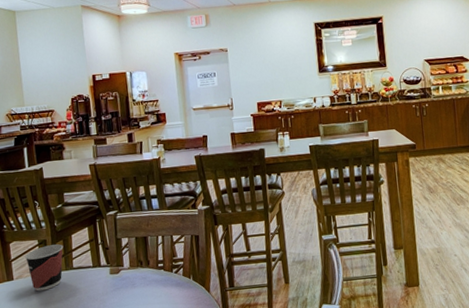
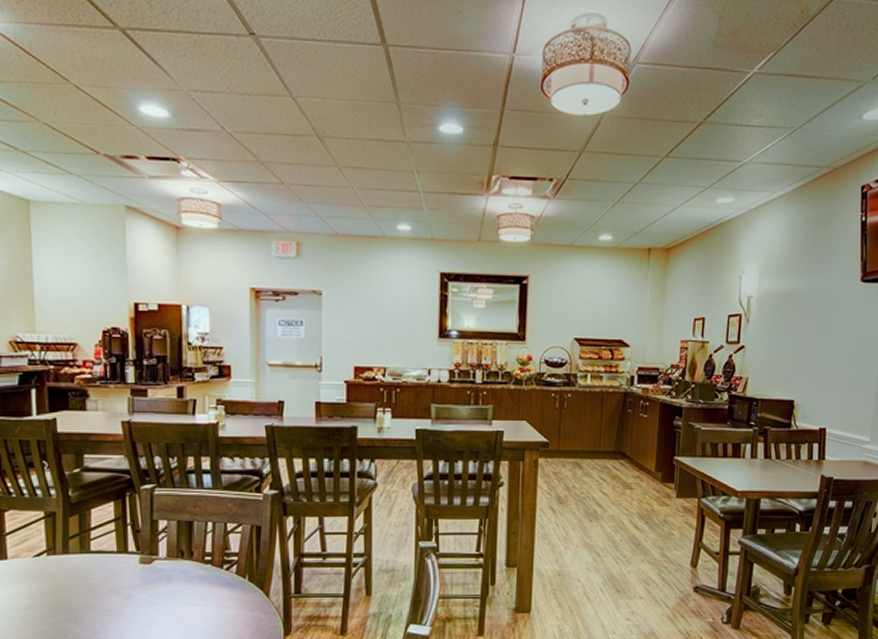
cup: present [25,244,64,292] -> none [25,519,79,577]

